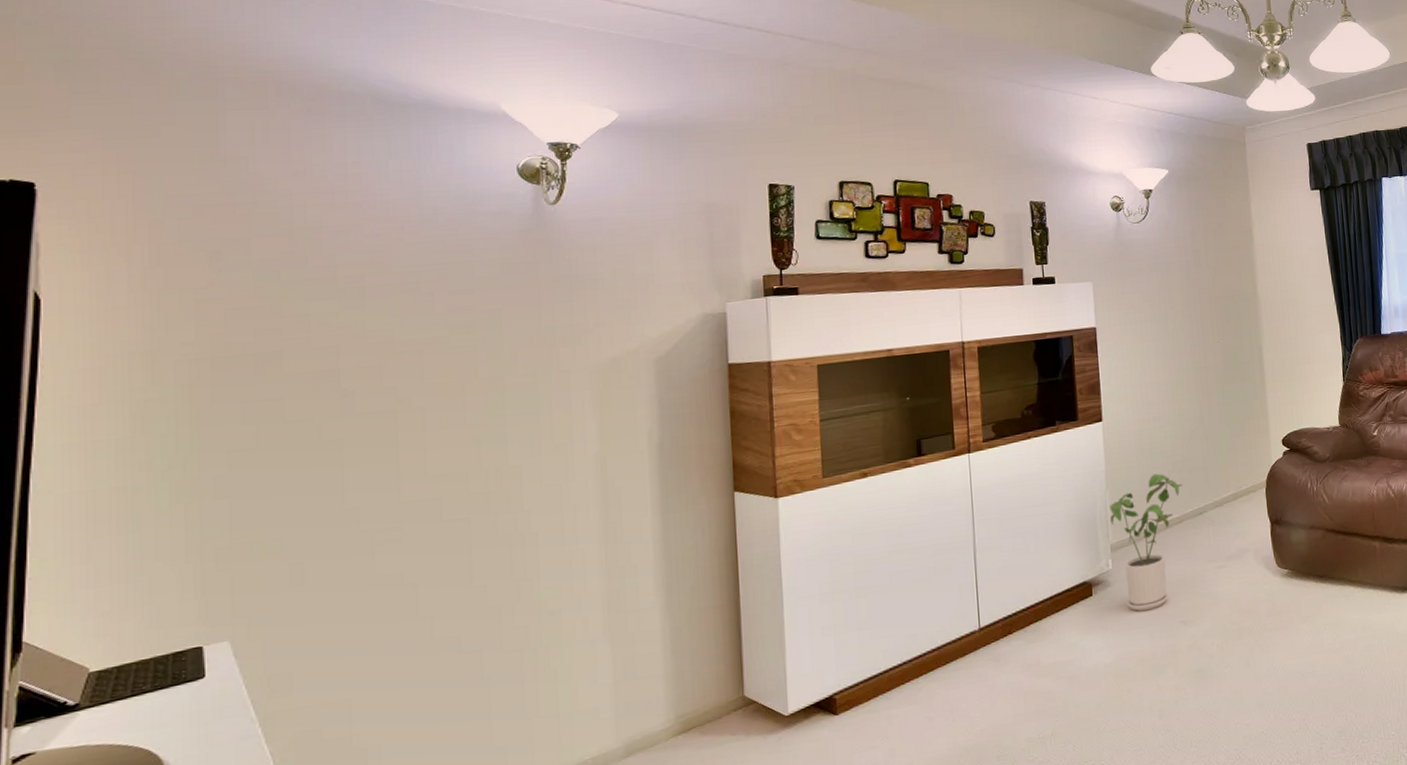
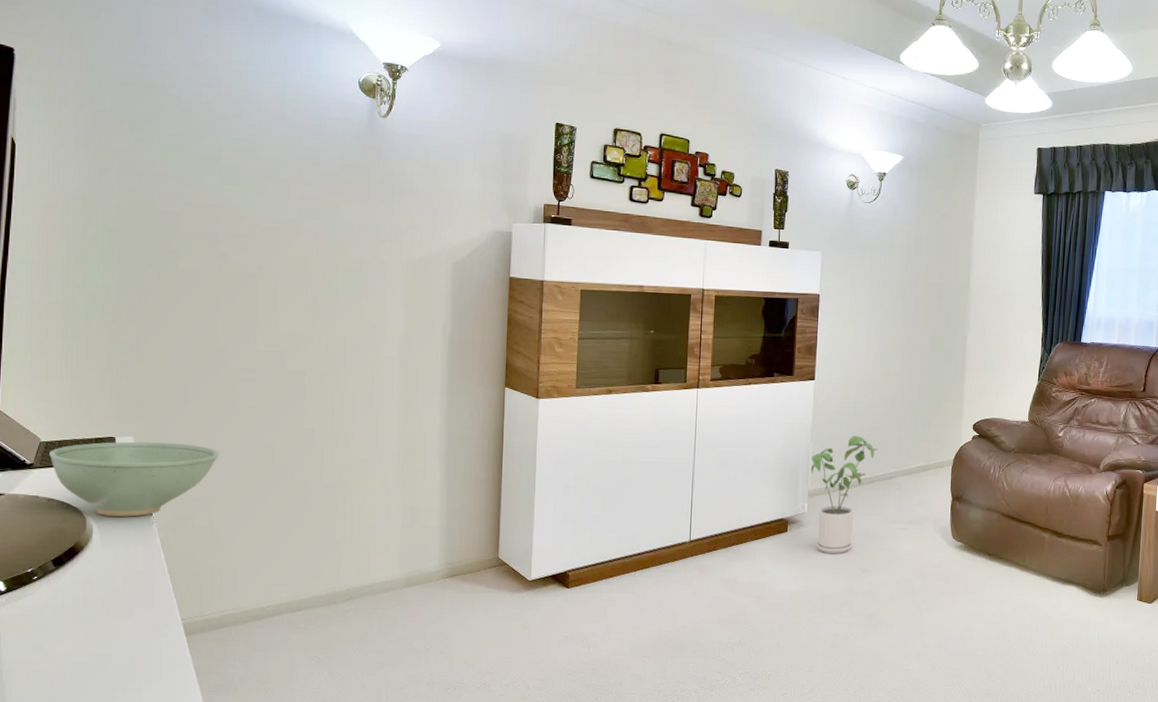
bowl: none [104,634,356,753] -> present [49,441,220,517]

